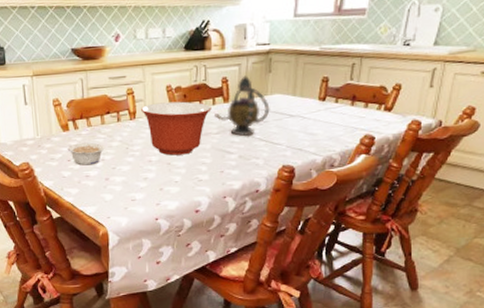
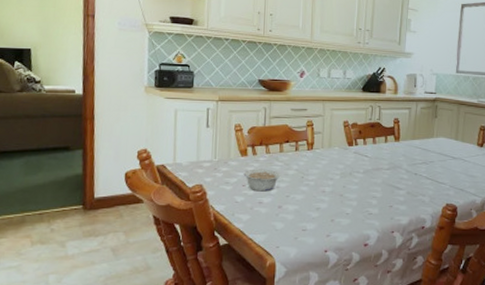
mixing bowl: present [141,101,212,156] -> none [319,136,384,188]
teapot: present [214,75,270,137] -> none [386,118,436,174]

